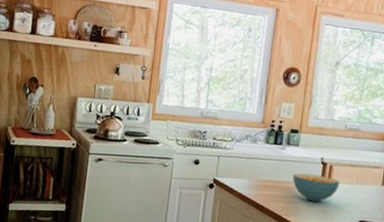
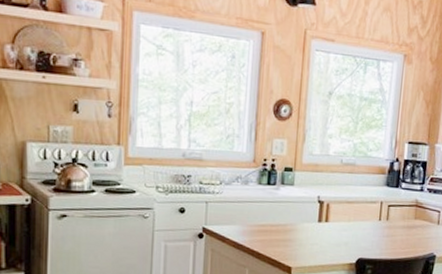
cereal bowl: present [292,173,340,203] -> none [289,214,338,244]

